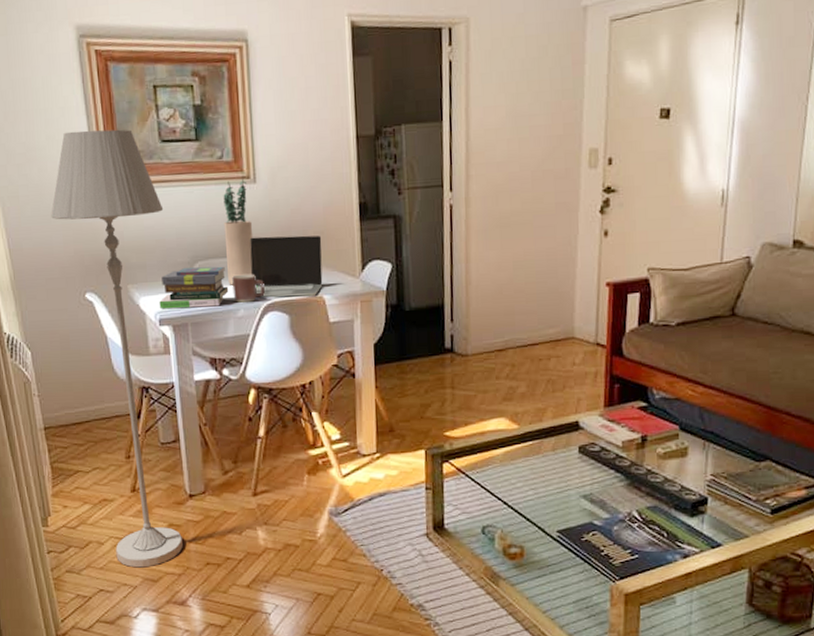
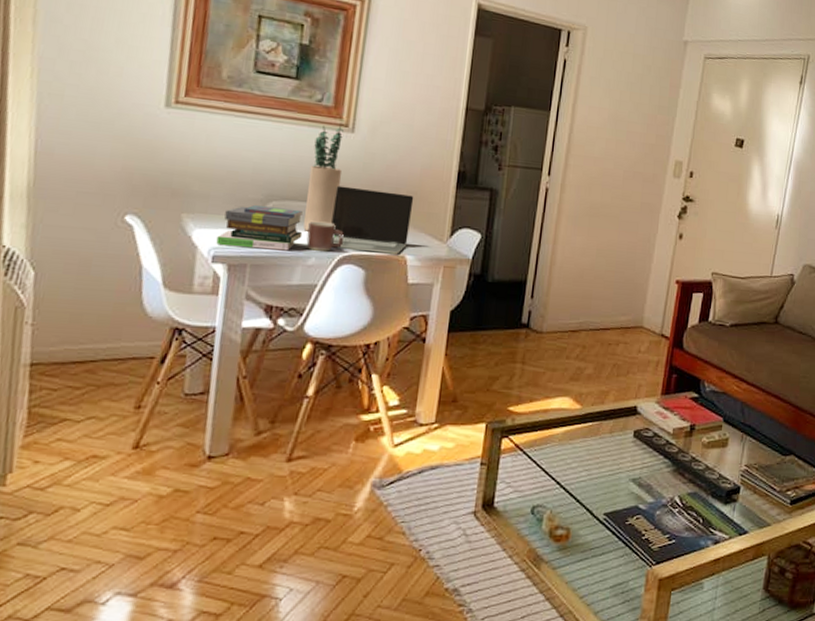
floor lamp: present [51,129,184,568] -> none [93,39,244,541]

